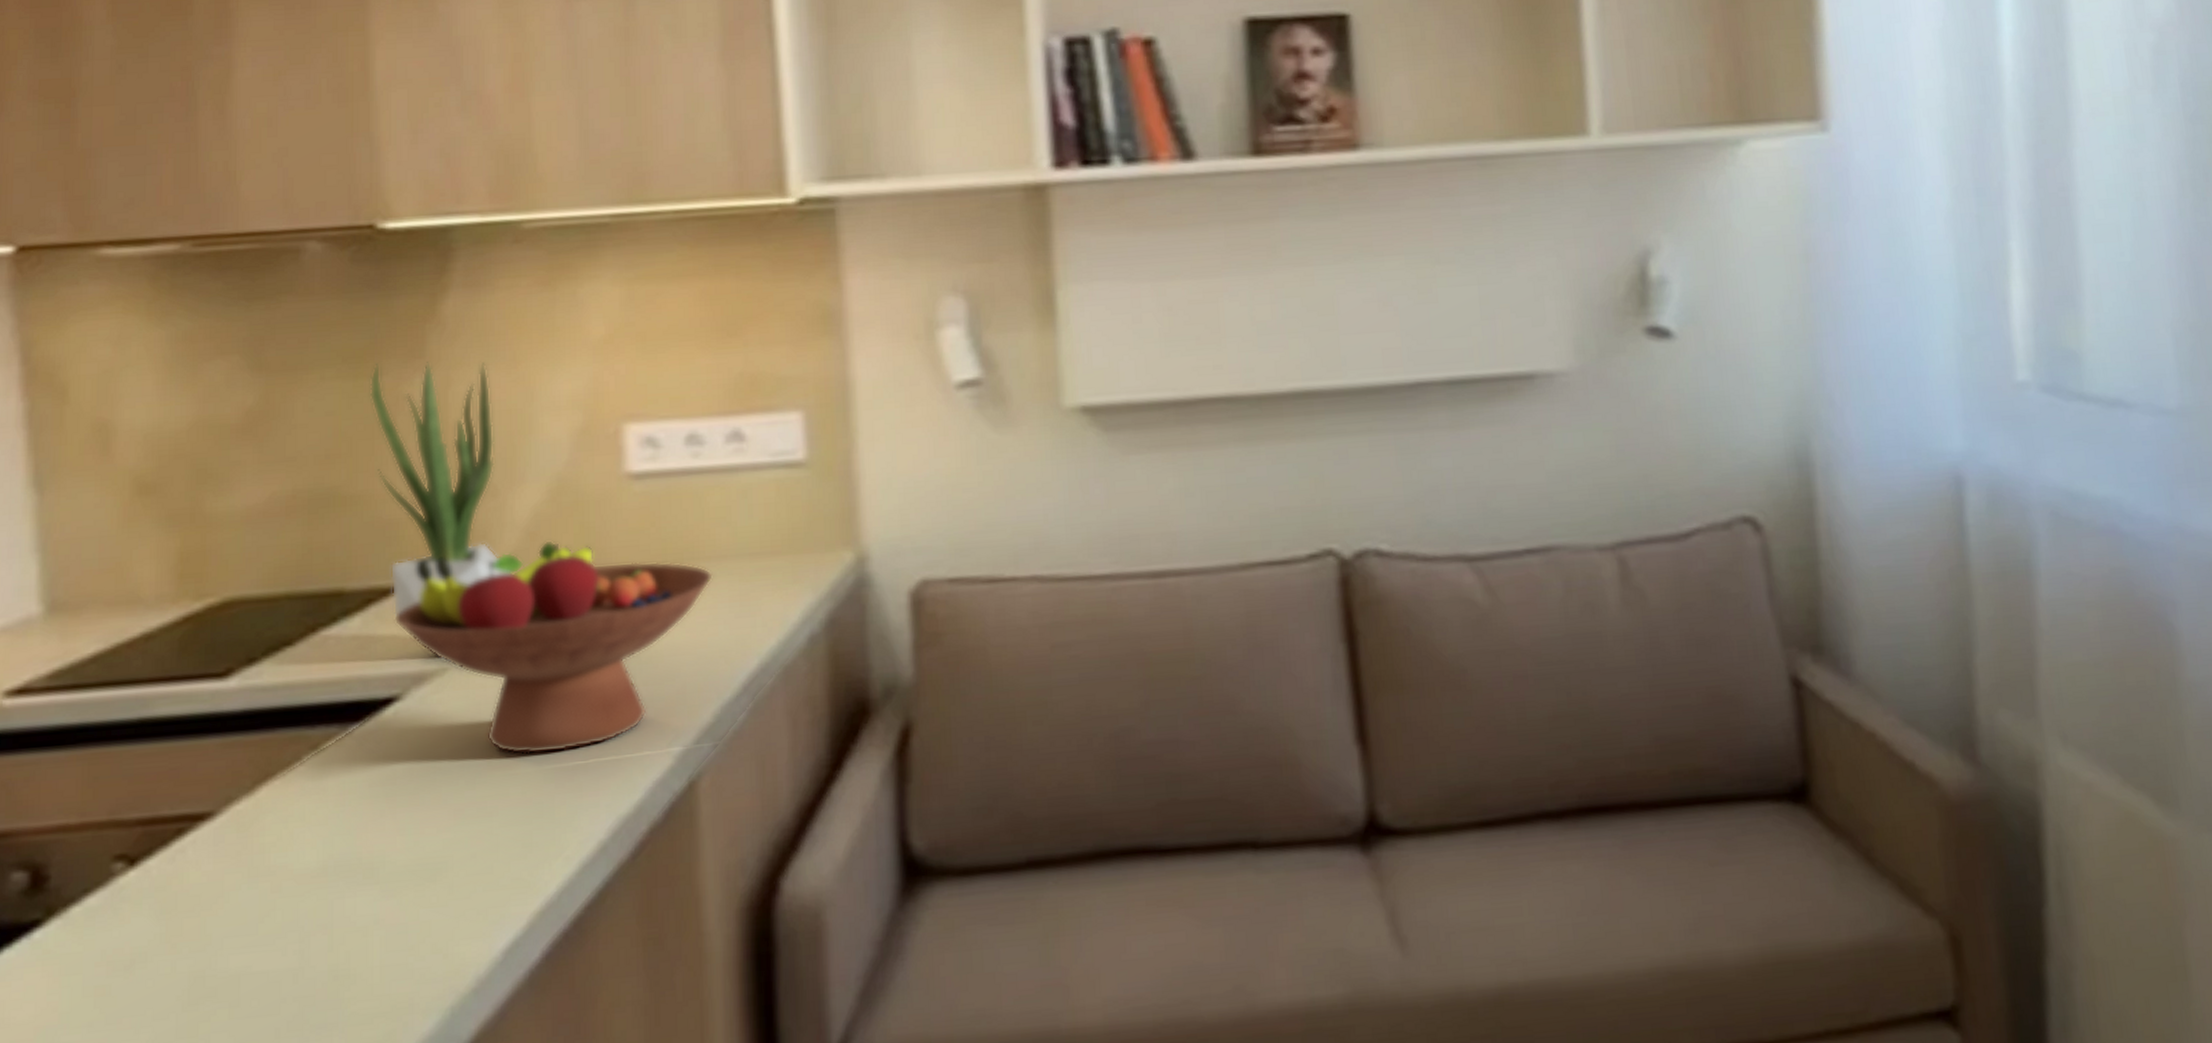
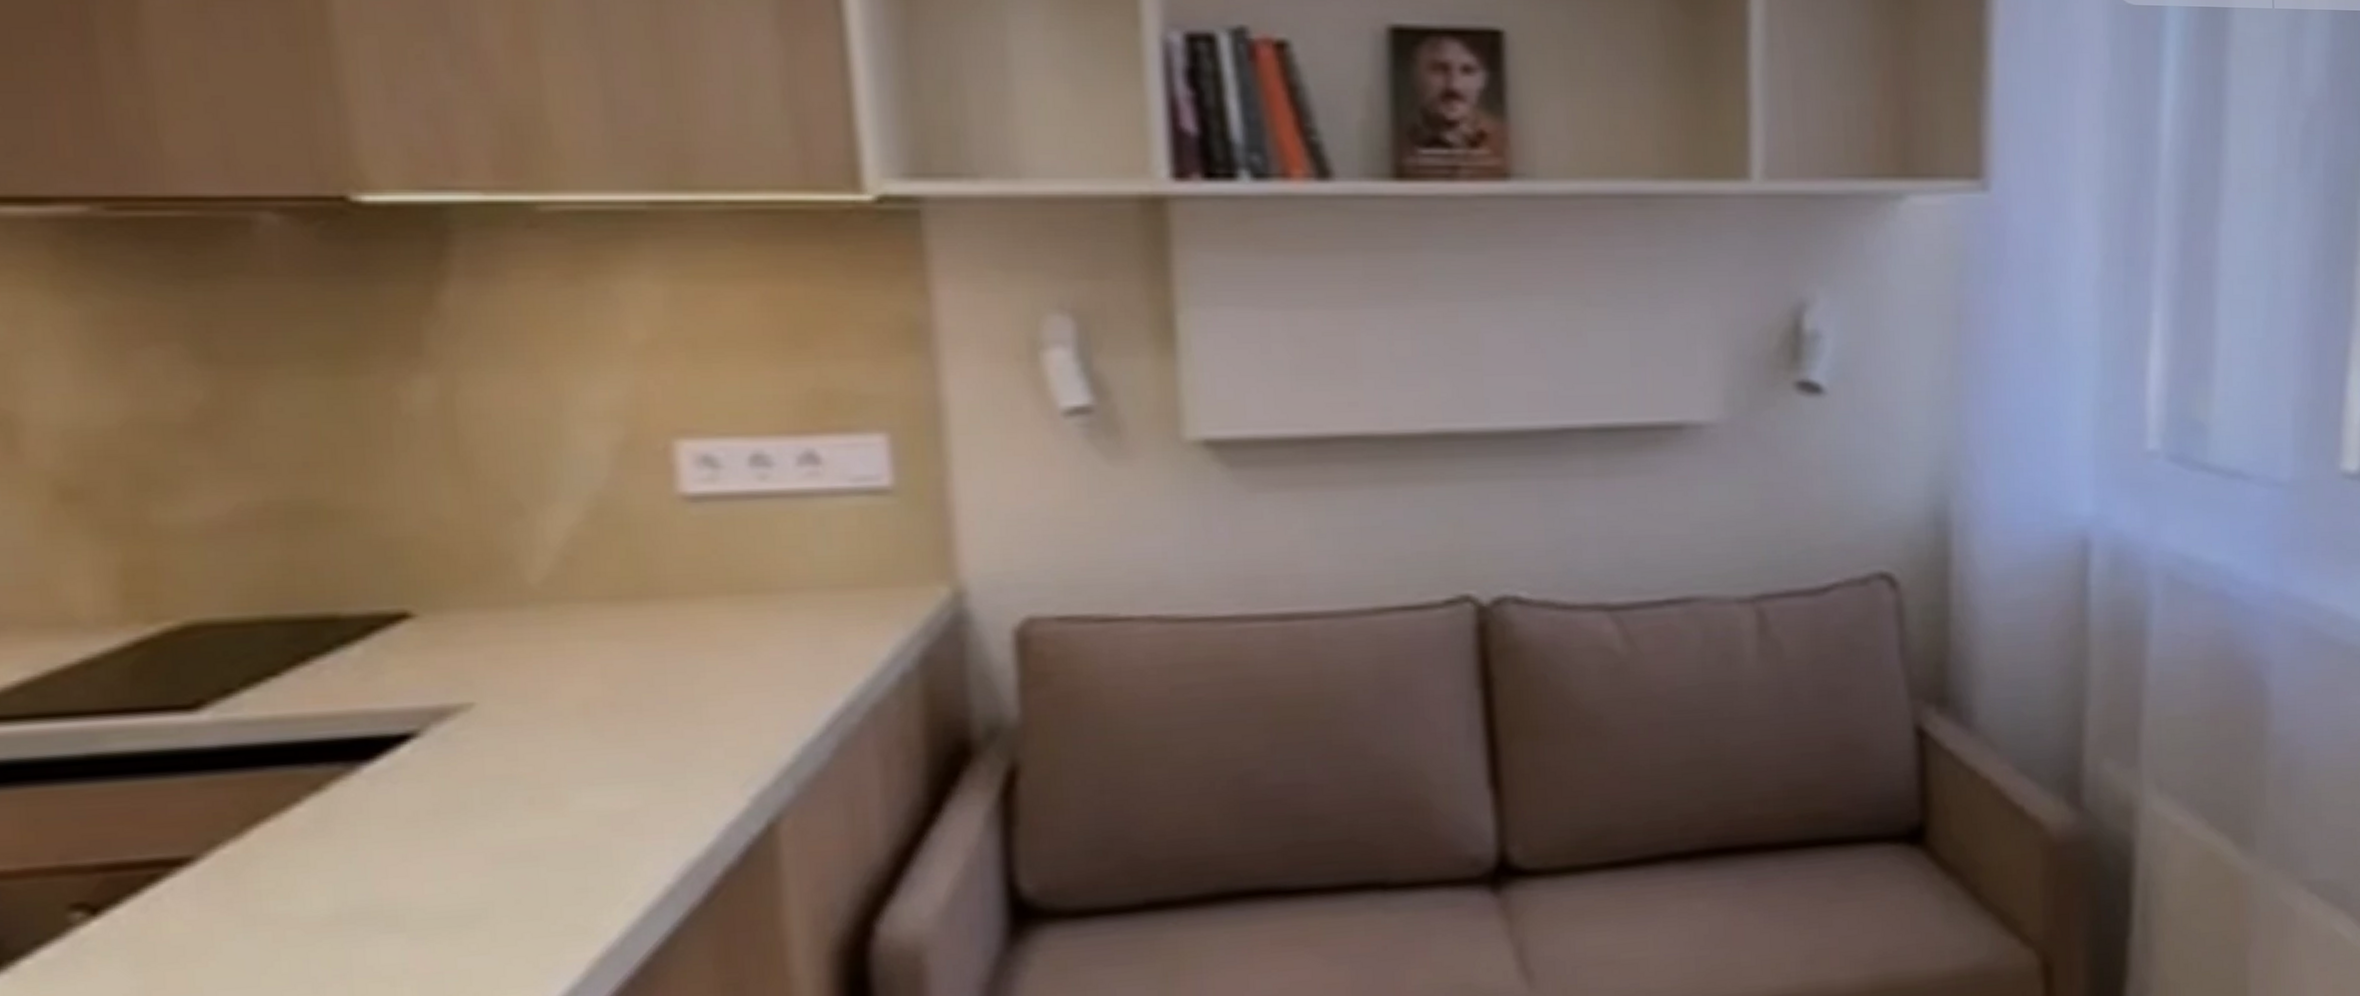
potted plant: present [369,362,512,661] -> none [353,359,547,695]
fruit bowl: present [394,541,713,755] -> none [404,566,788,796]

